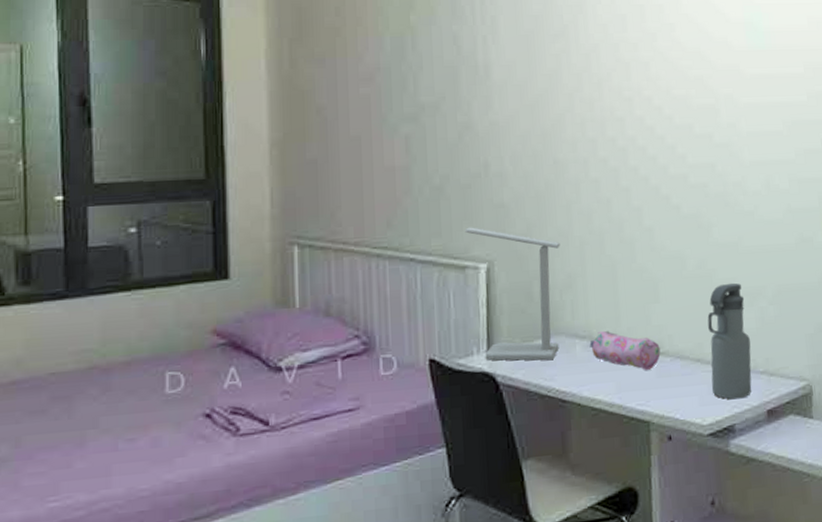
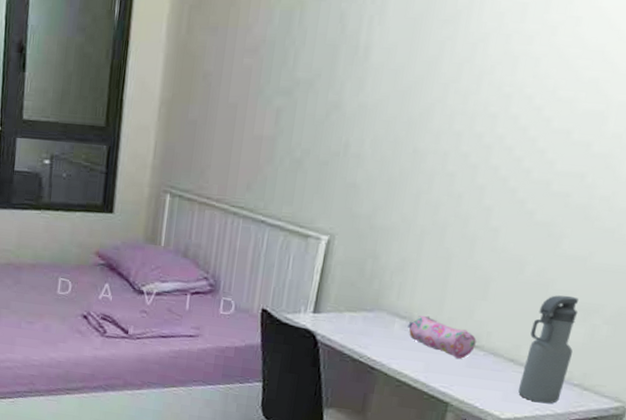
desk lamp: present [464,227,560,361] -> none [310,201,402,332]

